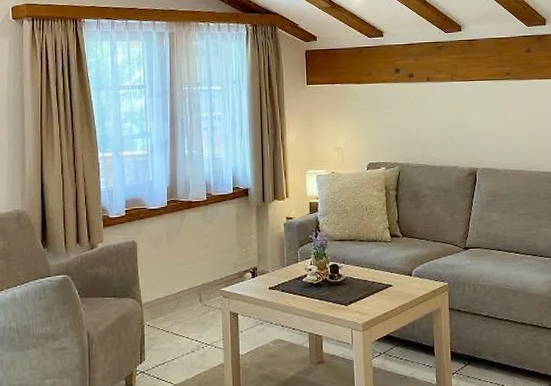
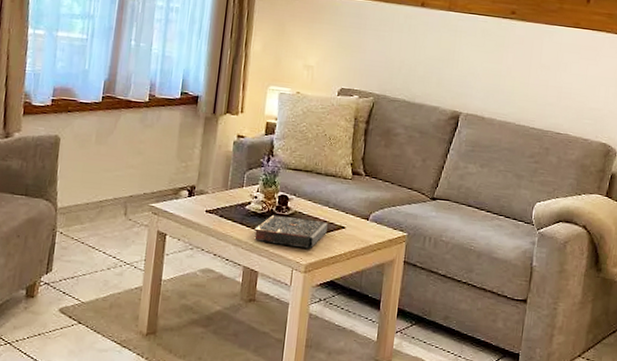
book: none [313,282,377,309] -> present [253,214,328,249]

